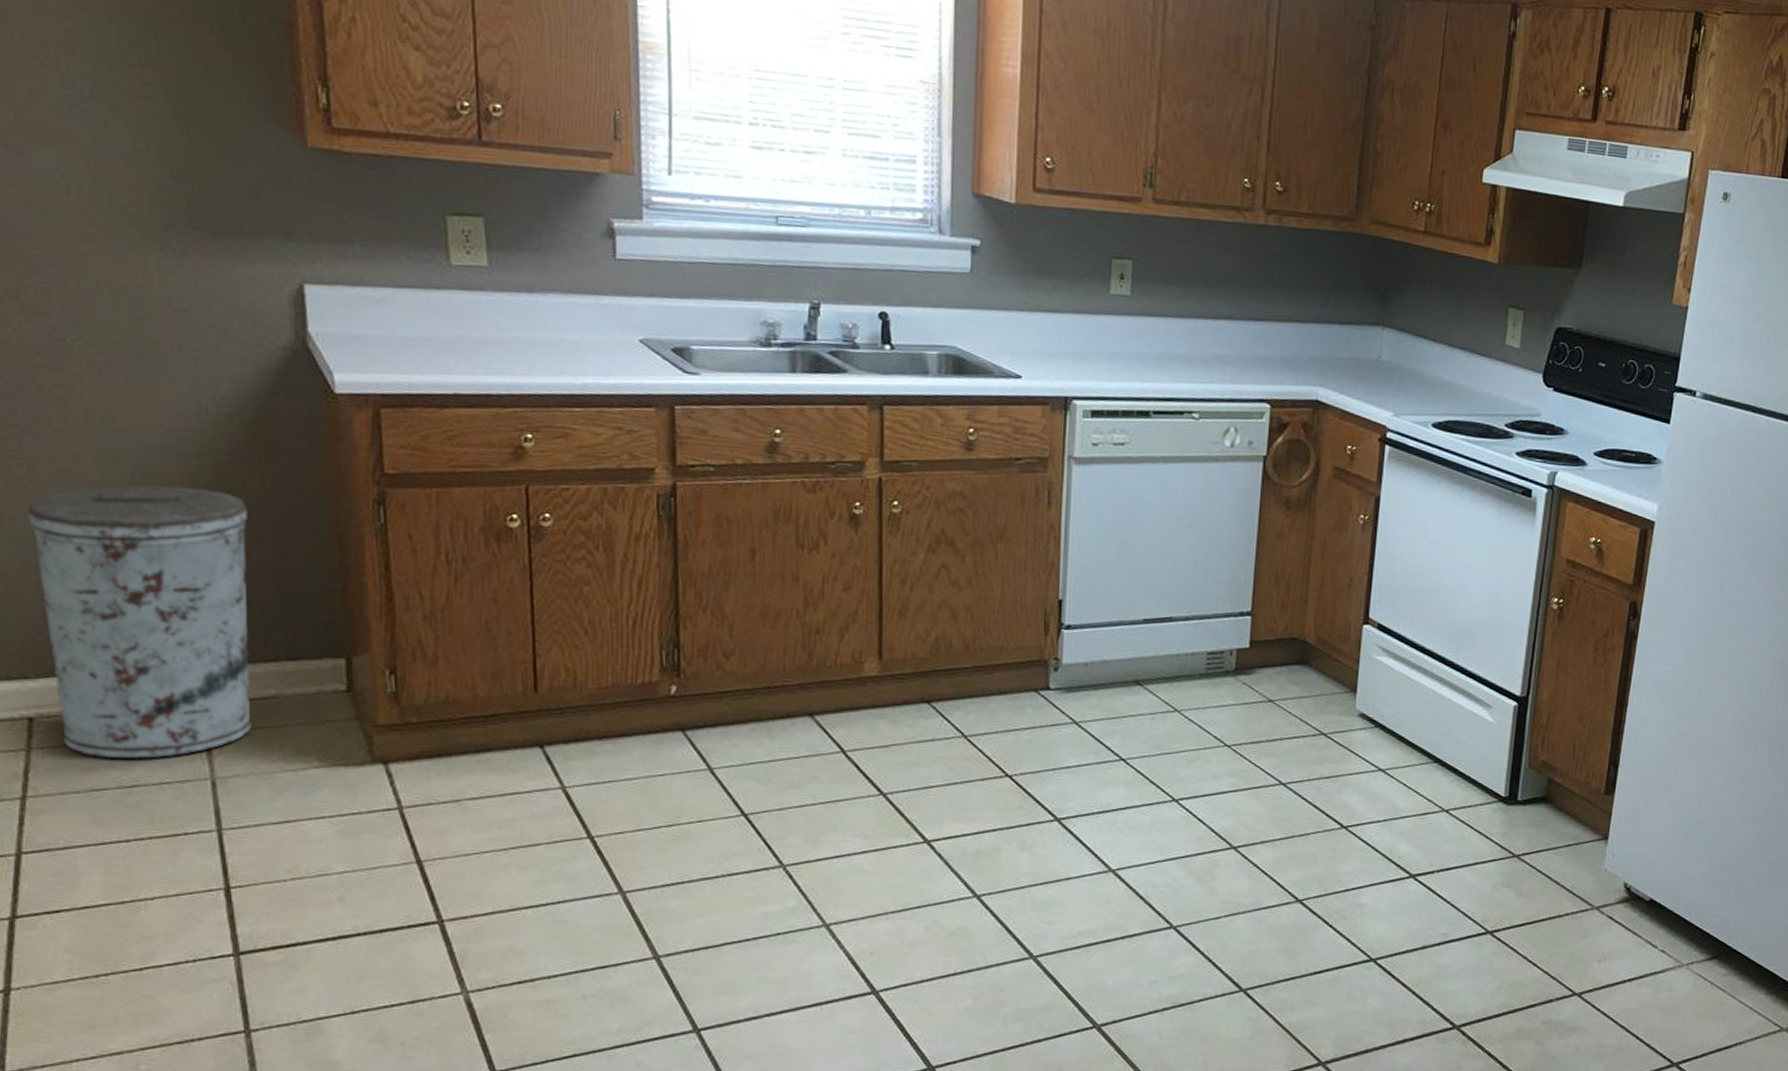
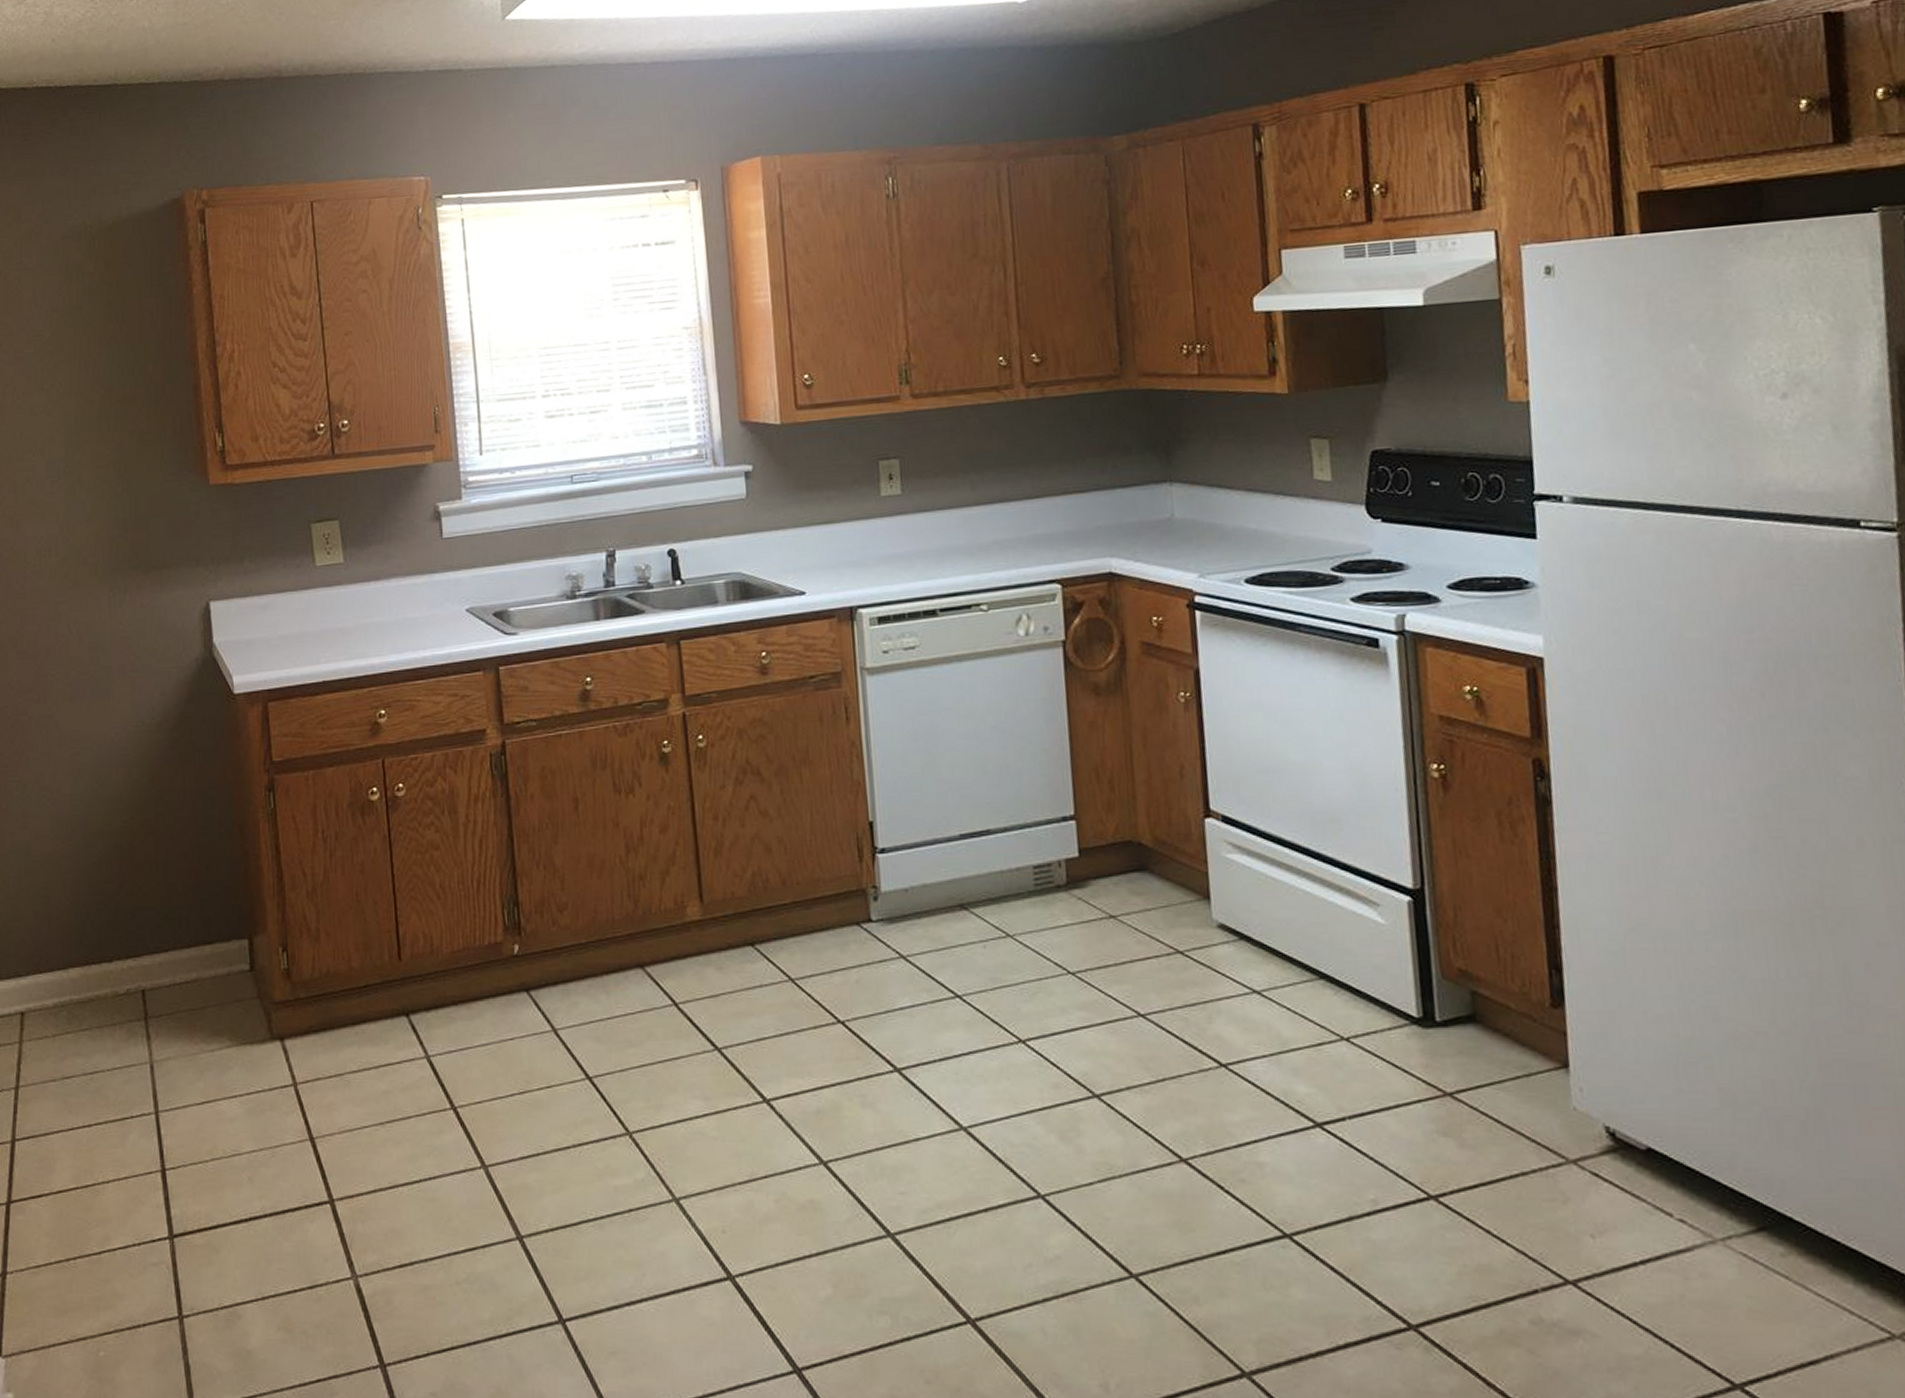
trash can: present [28,485,252,759] -> none [22,792,179,1048]

